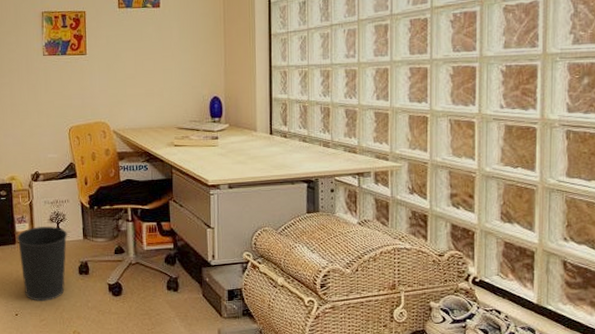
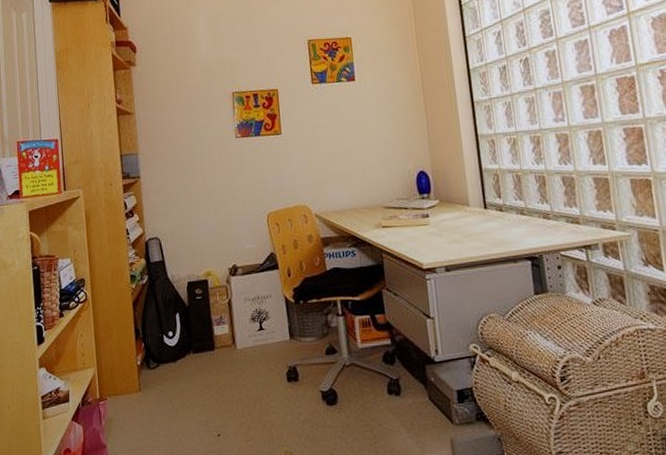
wastebasket: present [16,226,68,301] -> none [215,327,272,417]

